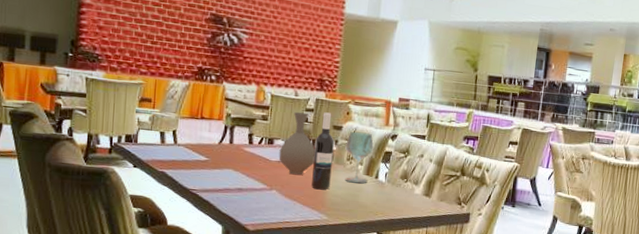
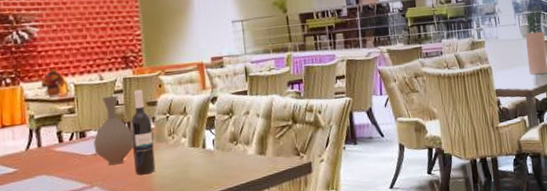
flower arrangement: none [241,76,264,102] -> present [40,69,66,98]
wine glass: present [345,131,374,184] -> none [164,101,196,160]

